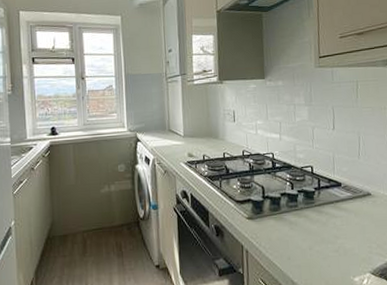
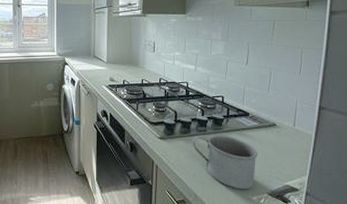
mug: none [283,210,356,271] -> present [192,135,258,189]

